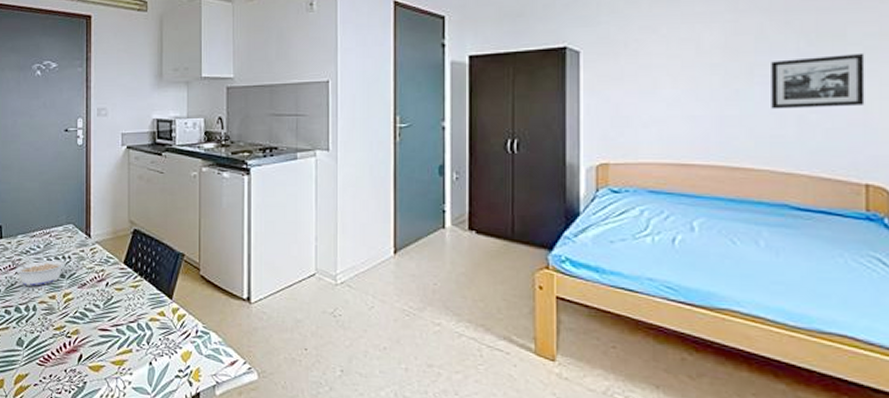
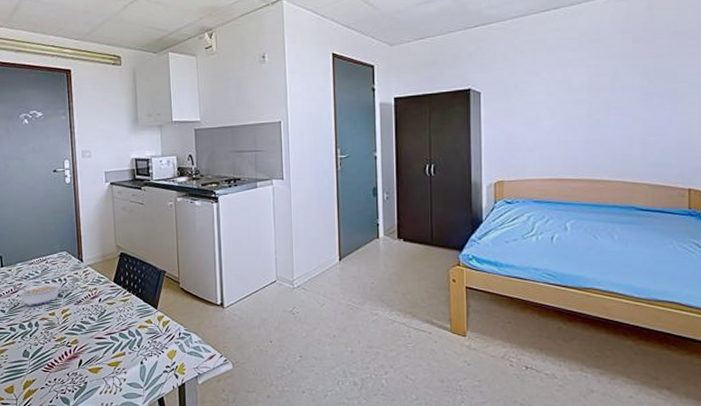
picture frame: present [771,52,865,110] -> none [623,88,689,134]

